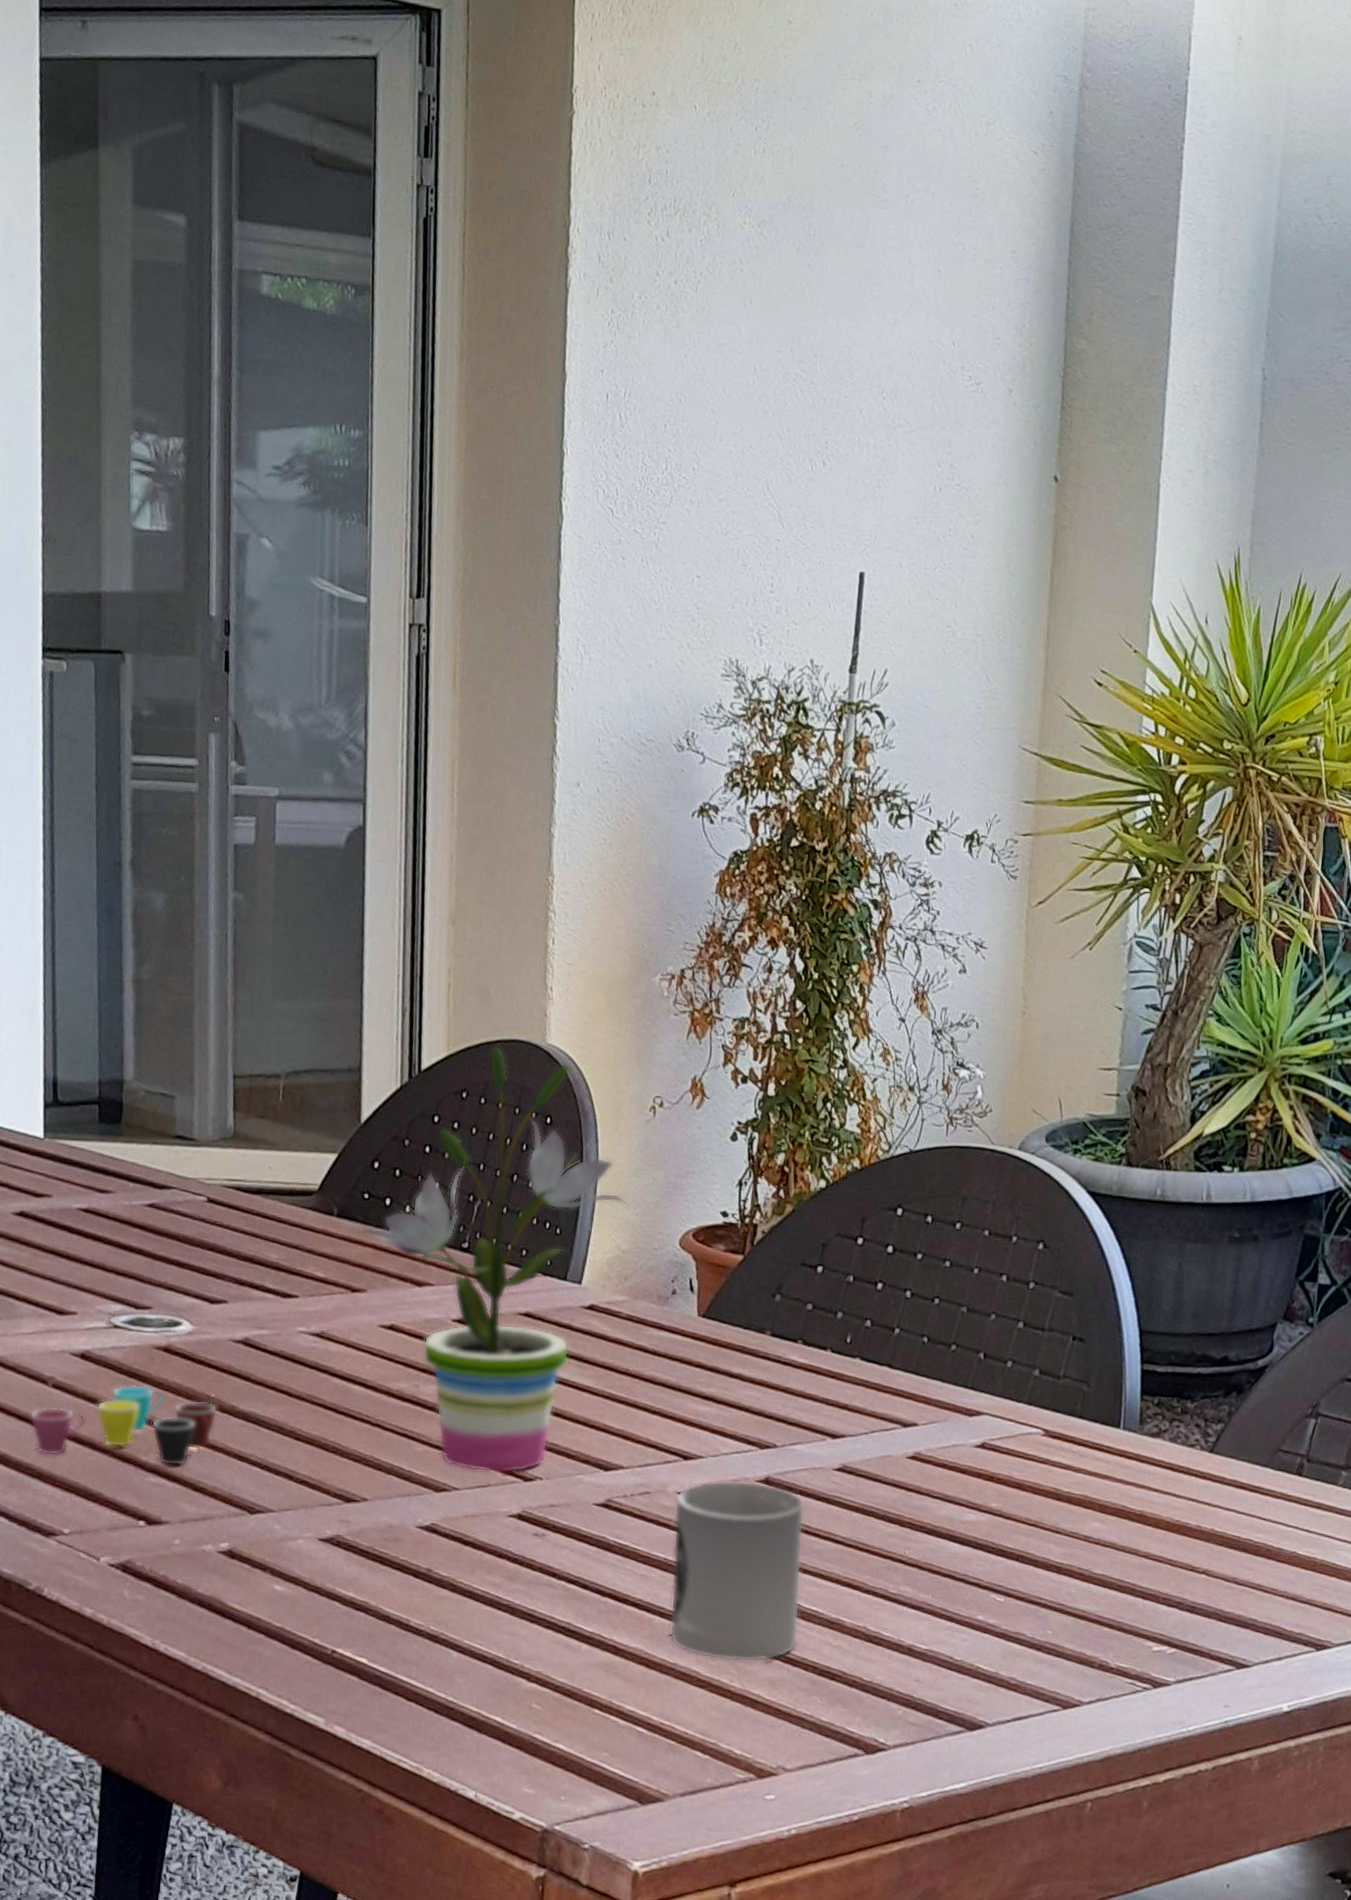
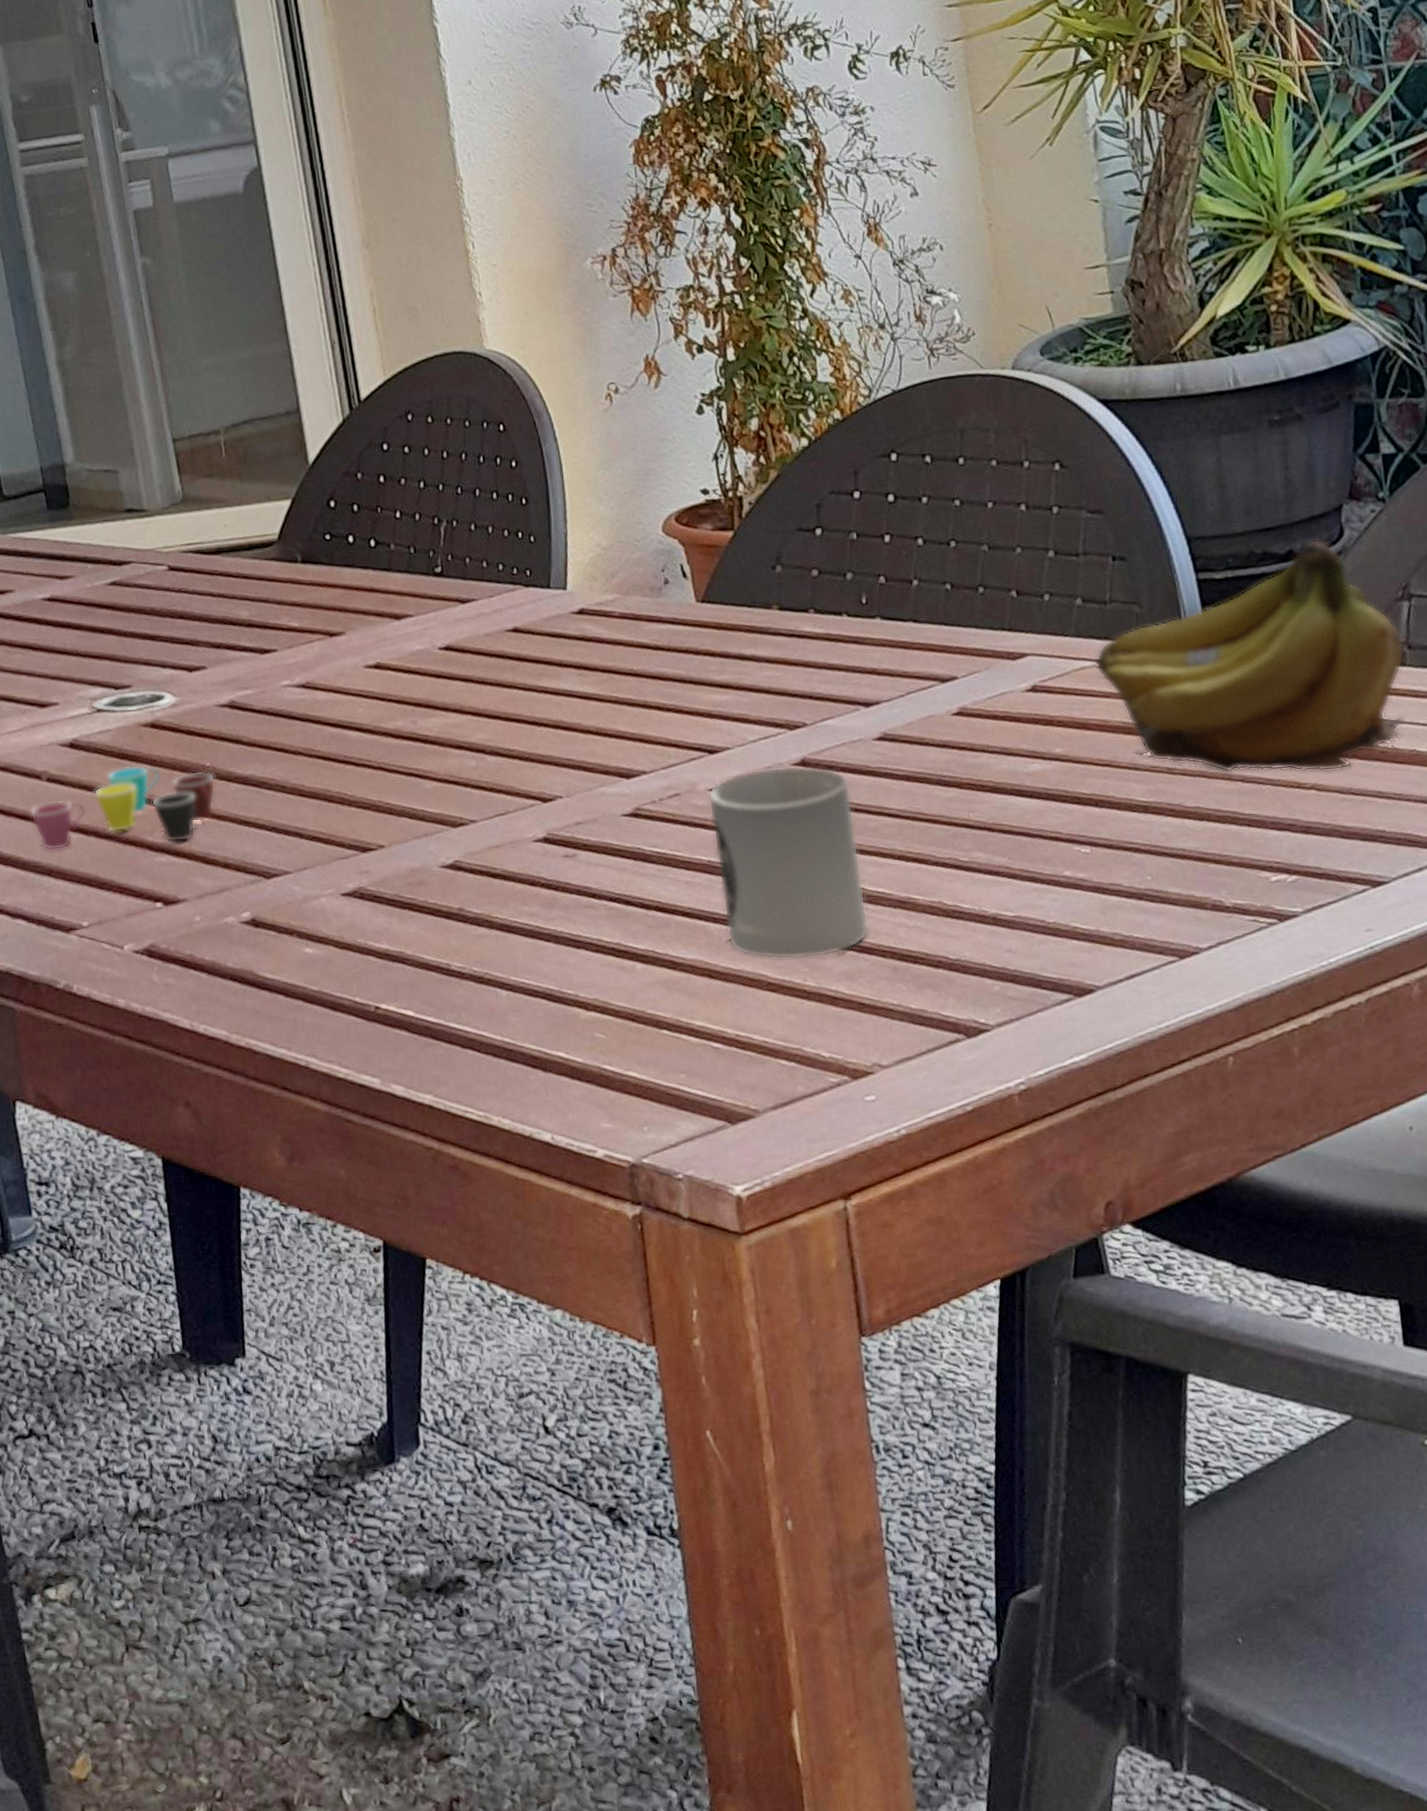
potted plant: present [354,1046,627,1473] -> none [322,361,599,800]
fruit: none [1038,1350,1305,1561] -> present [1092,539,1406,773]

